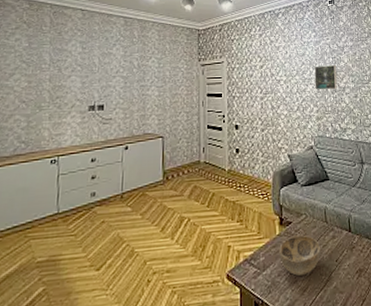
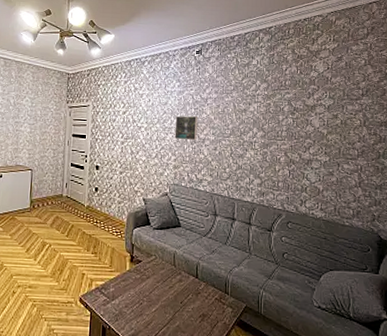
decorative bowl: present [279,235,321,276] -> none [128,273,168,310]

